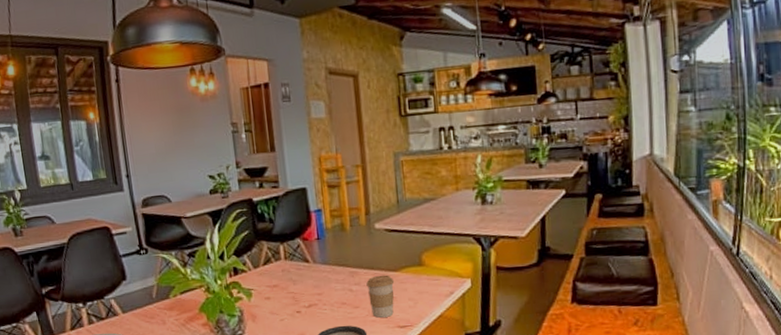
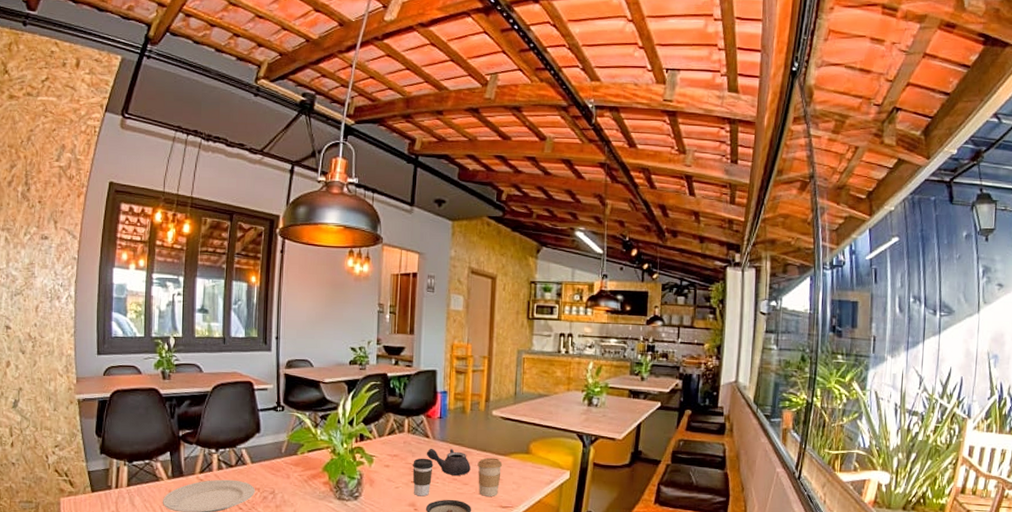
coffee cup: none [295,284,319,327] -> present [412,458,434,497]
teapot: none [308,271,359,300] -> present [426,448,470,476]

